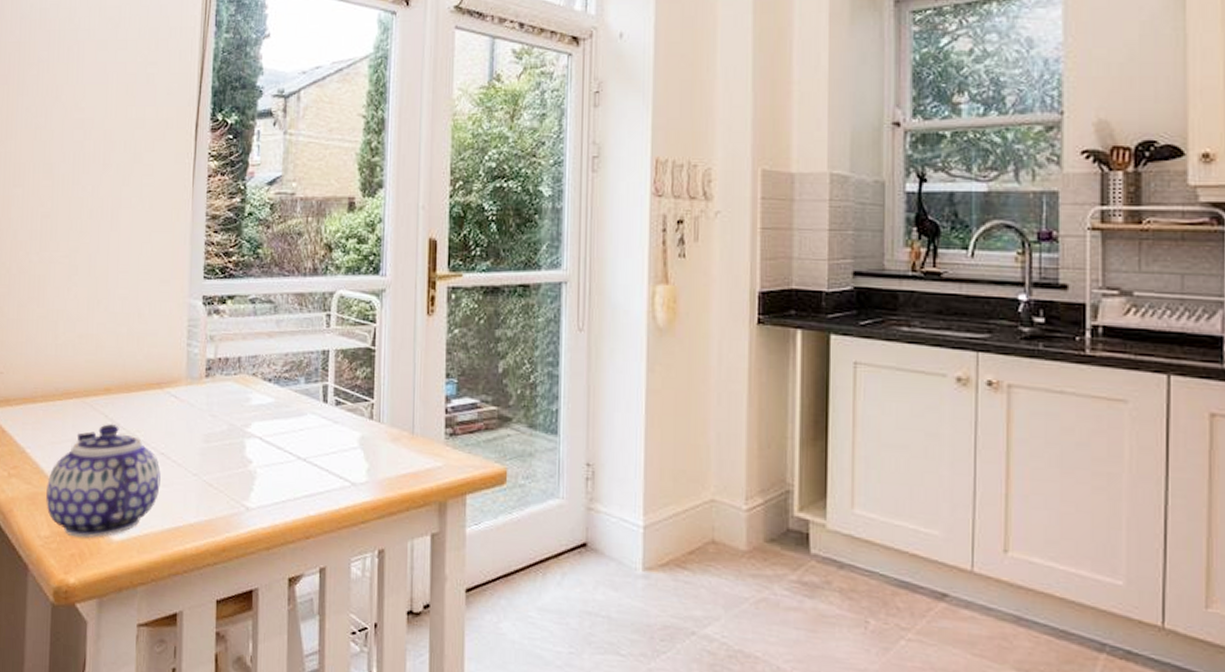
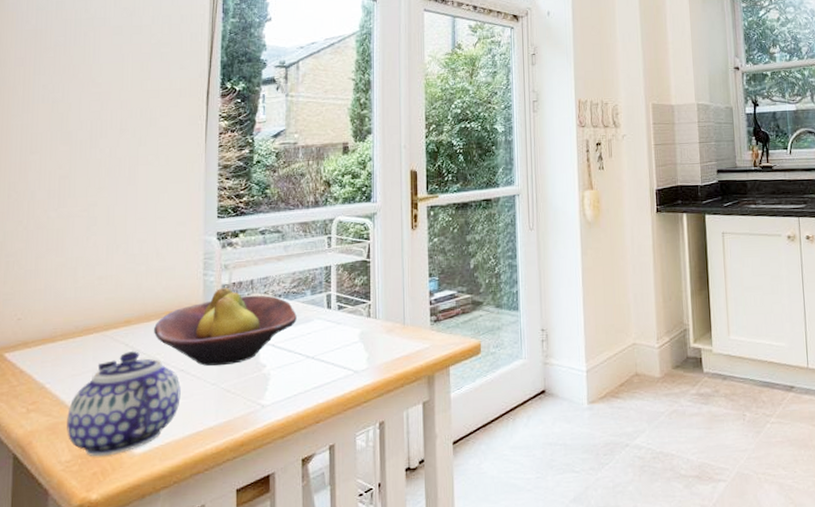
fruit bowl: none [133,362,288,455] -> present [153,287,297,367]

